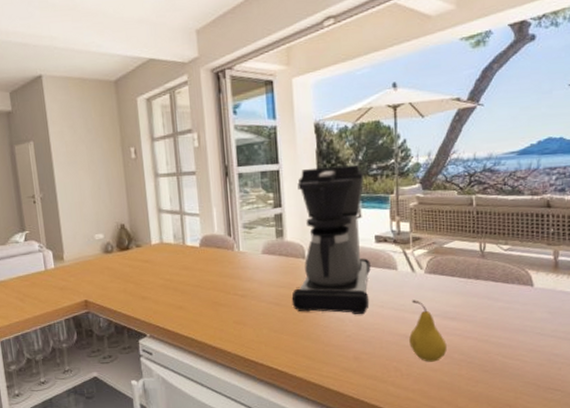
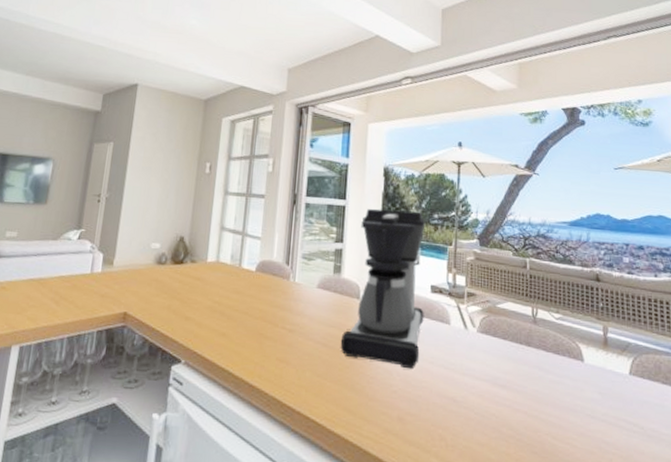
fruit: present [409,300,447,362] -> none [457,360,495,435]

